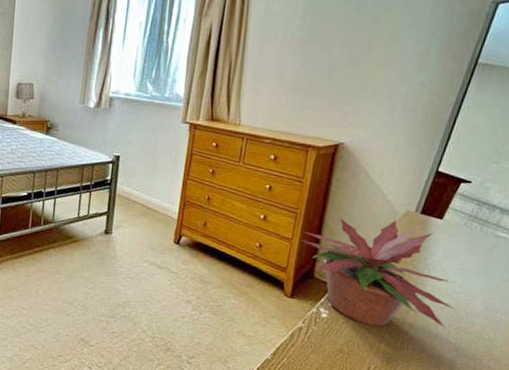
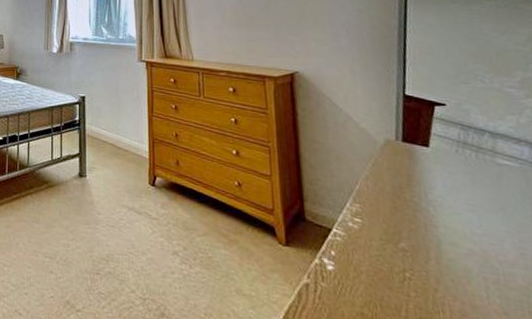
potted plant: present [301,218,456,329] -> none [281,149,484,283]

